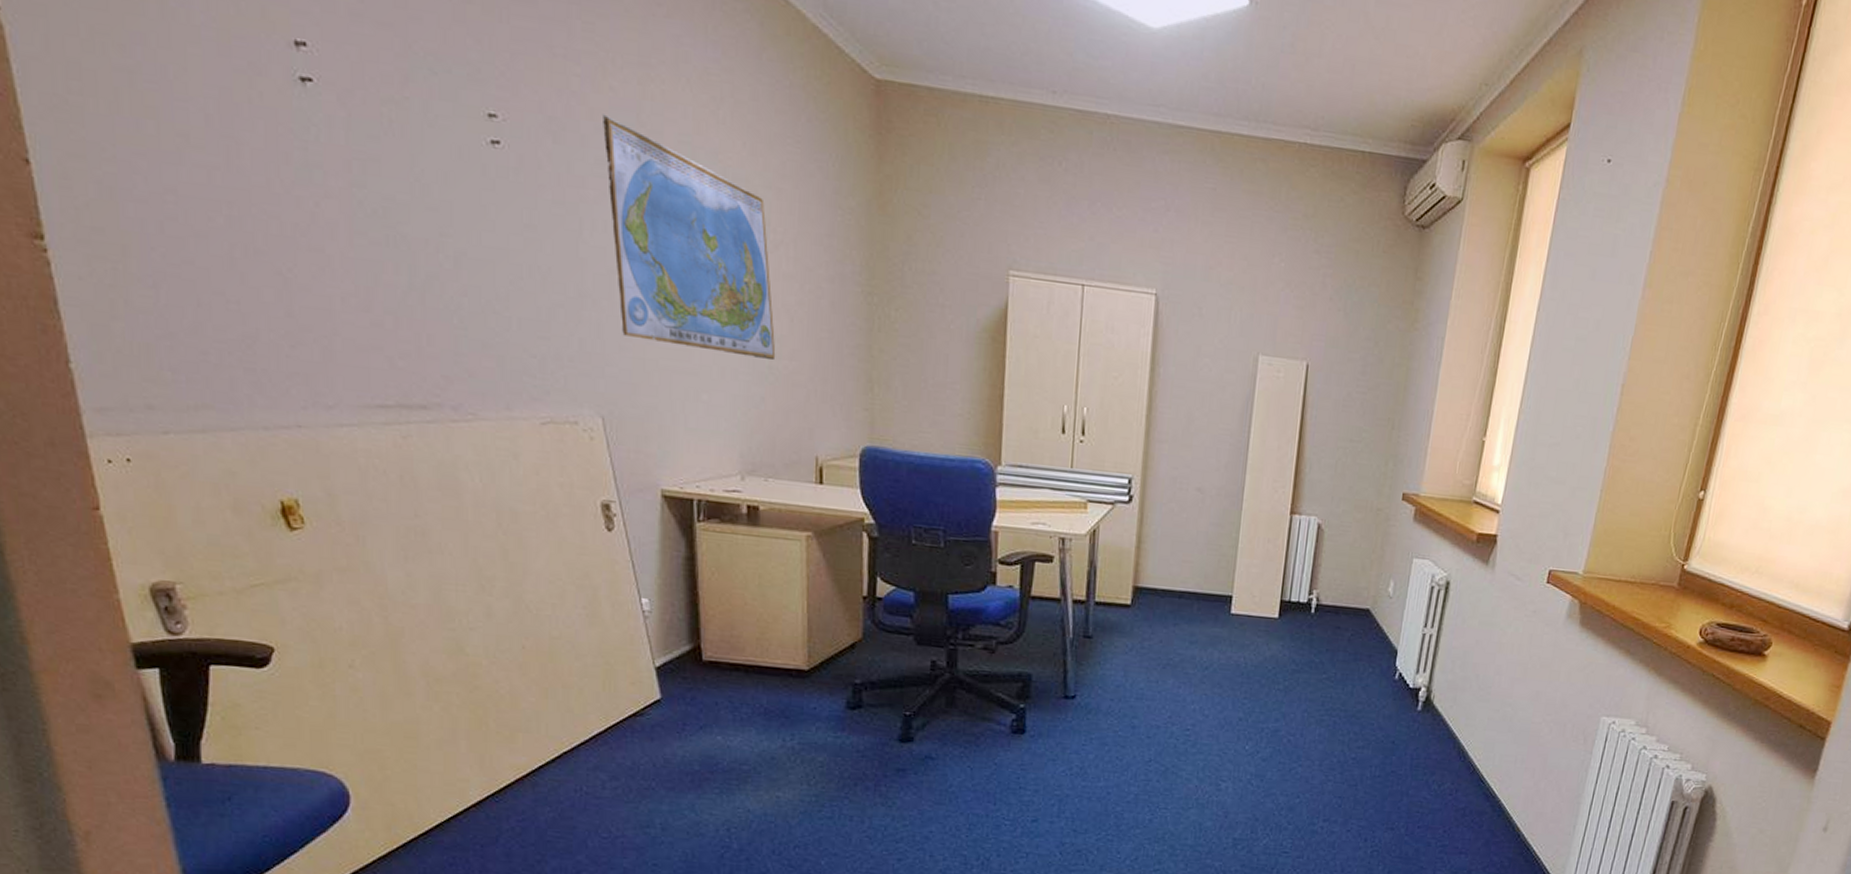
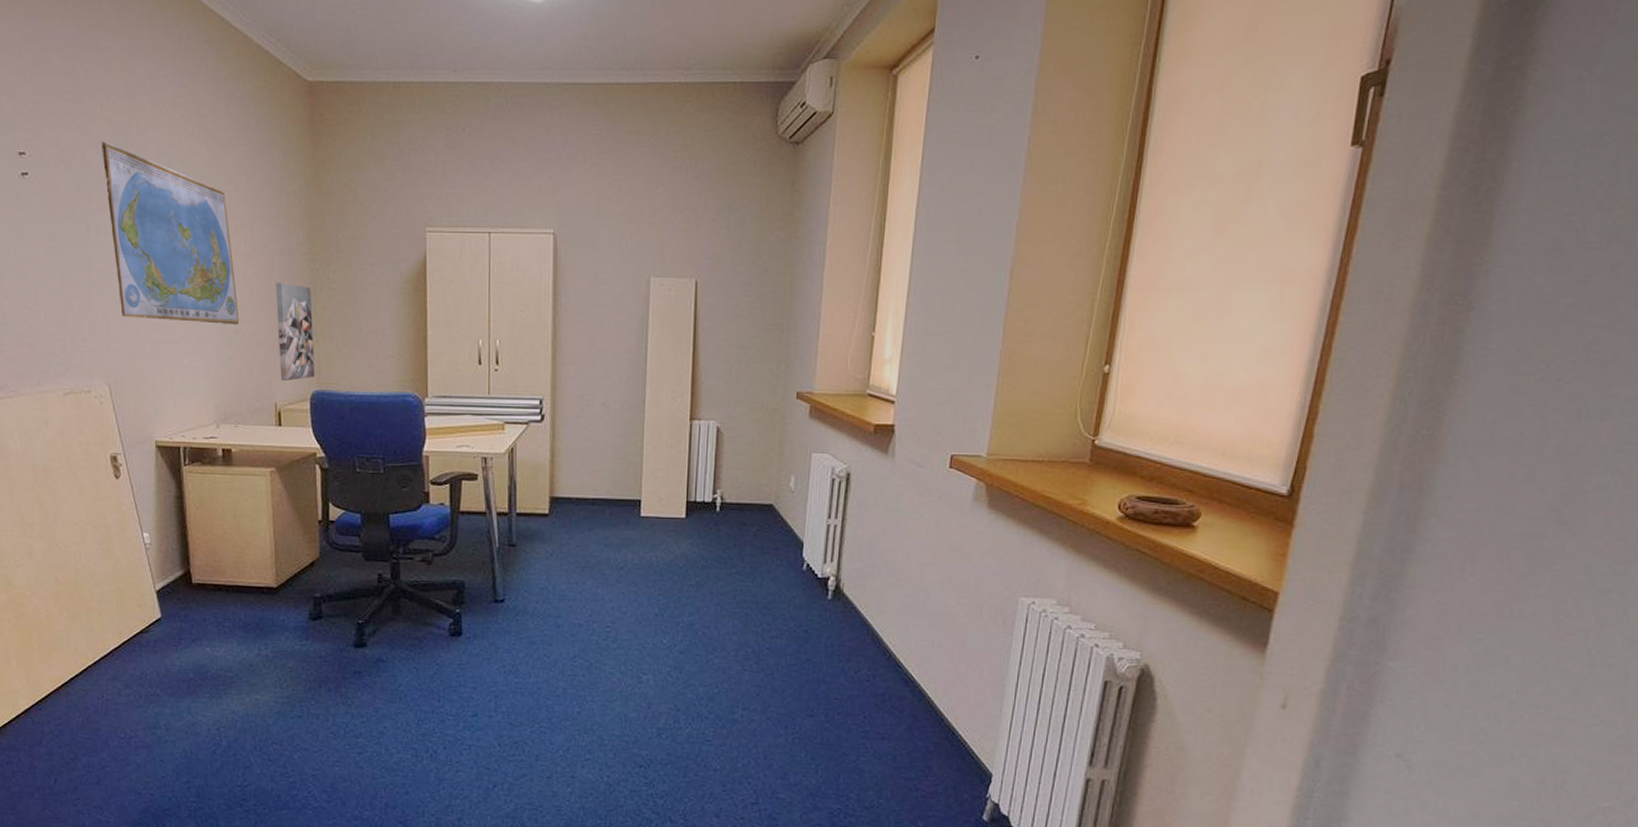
wall art: none [822,315,868,433] -> present [276,282,315,381]

